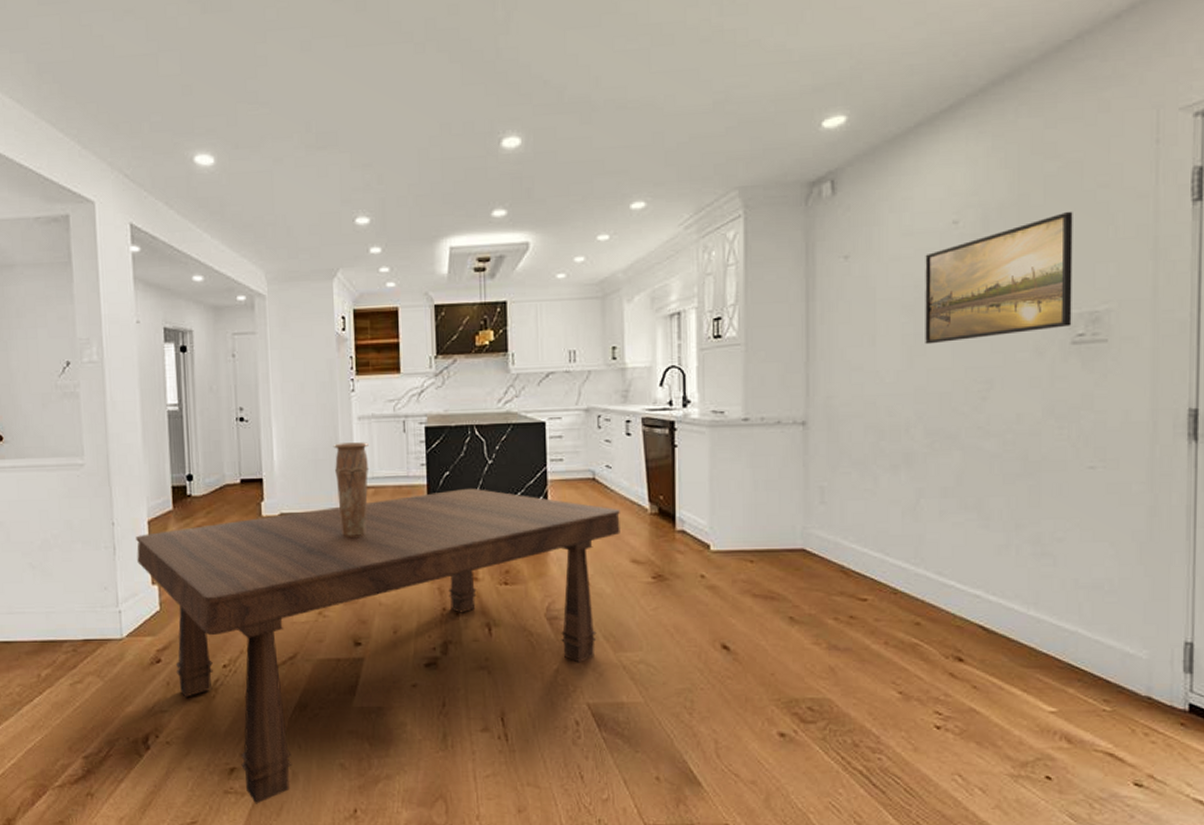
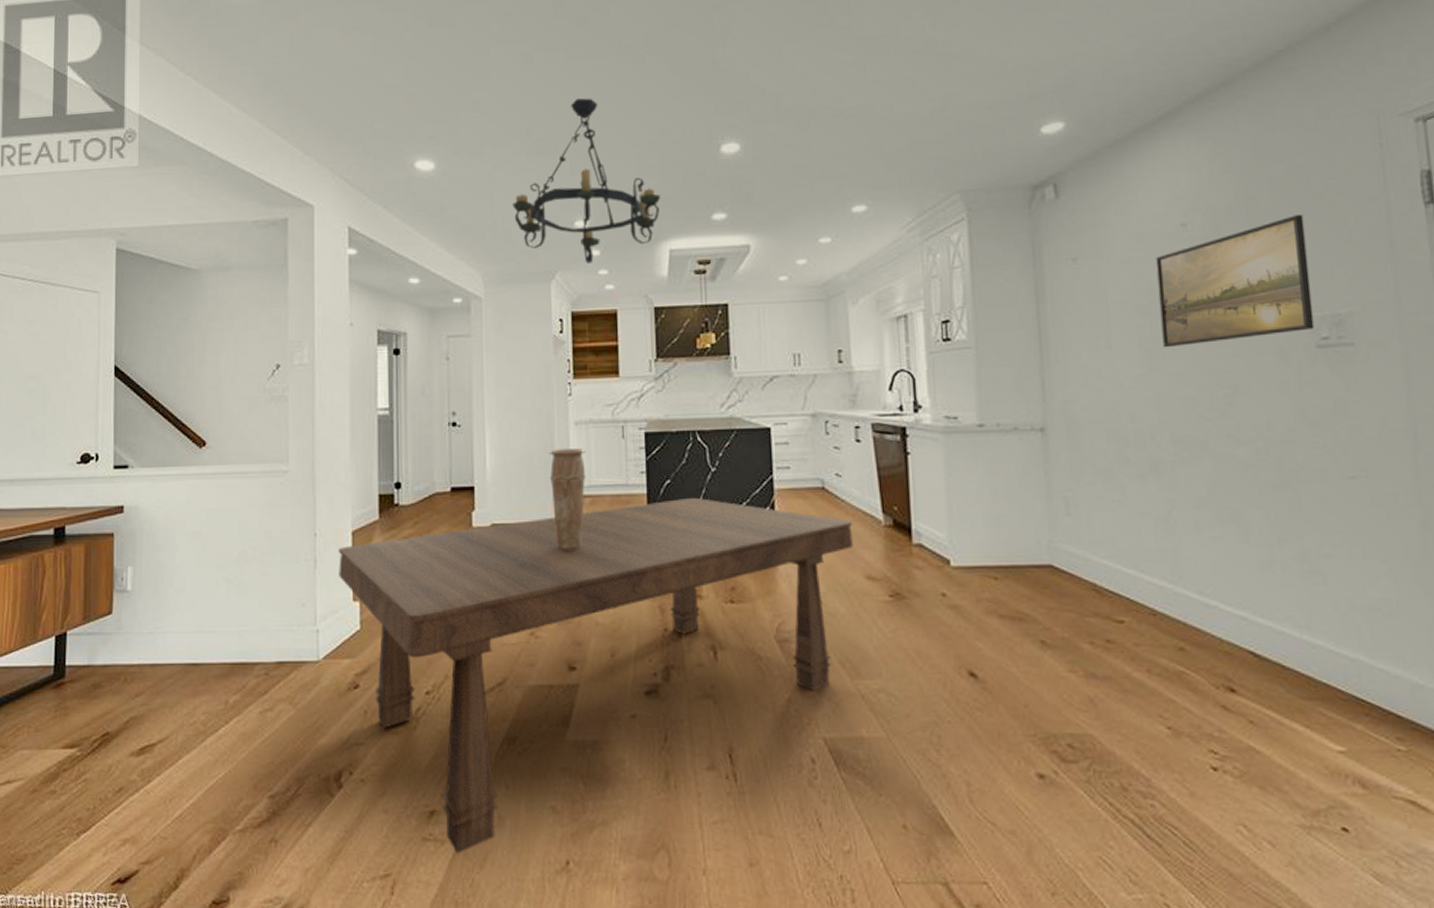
chandelier: none [293,89,442,261] -> present [512,98,661,263]

